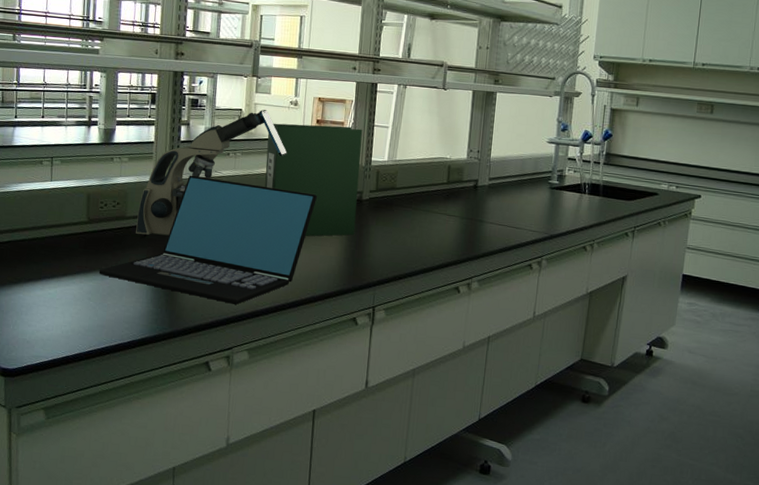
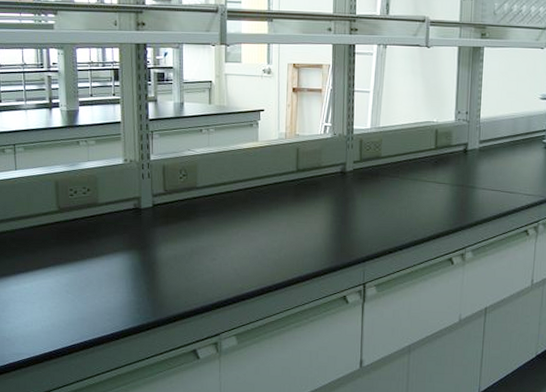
laptop: present [98,175,318,305] -> none [74,155,299,289]
microscope: present [136,110,287,238] -> none [110,80,263,225]
binder: present [264,123,363,236] -> none [241,93,342,214]

